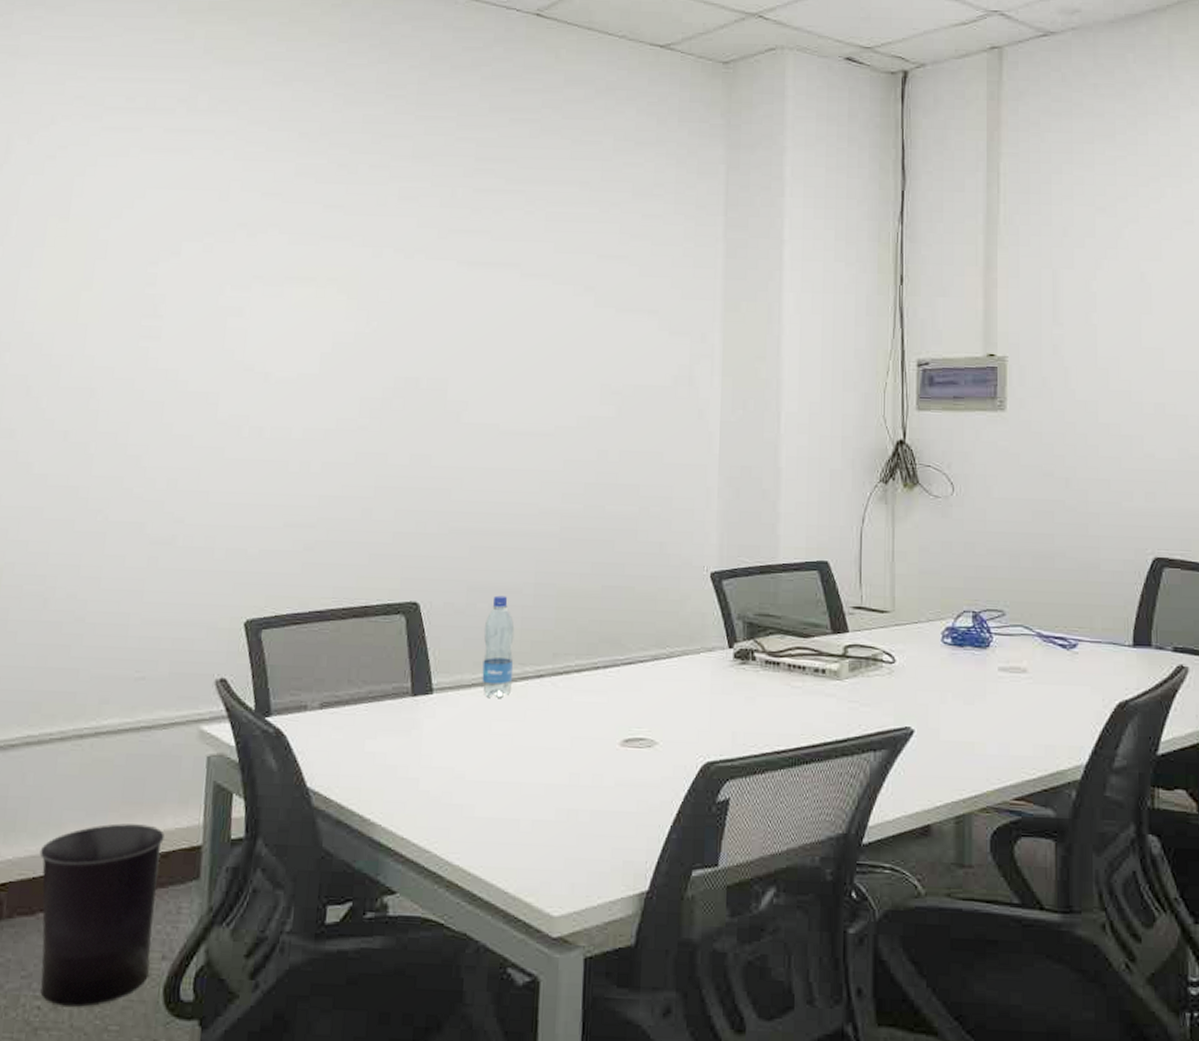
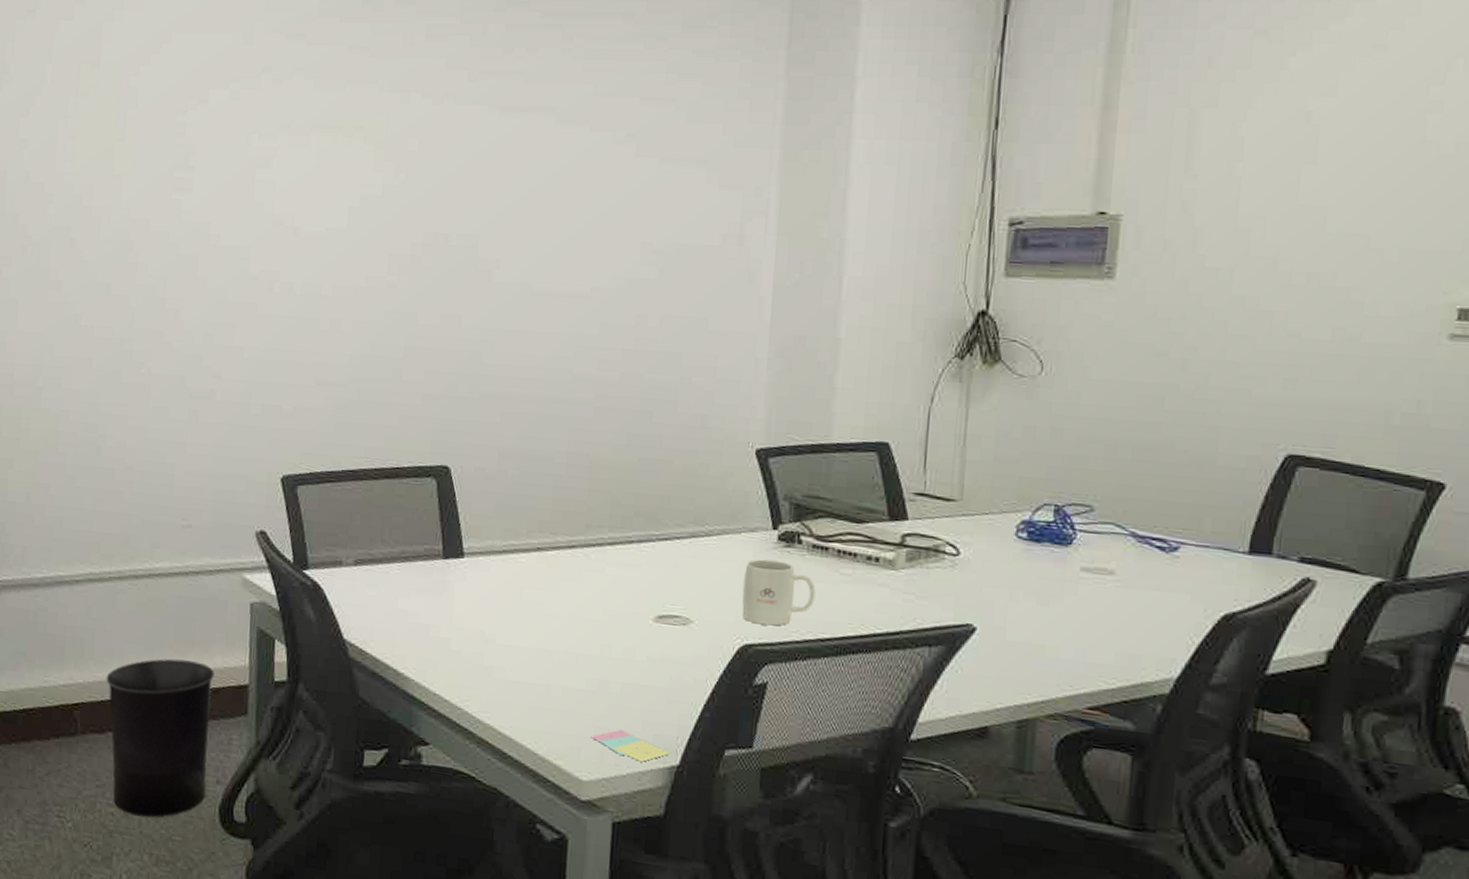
bottle: present [481,595,515,699] -> none [512,463,547,567]
sticky notes: none [561,859,639,891] -> present [590,729,670,762]
mug: none [702,677,770,742] -> present [742,559,816,626]

